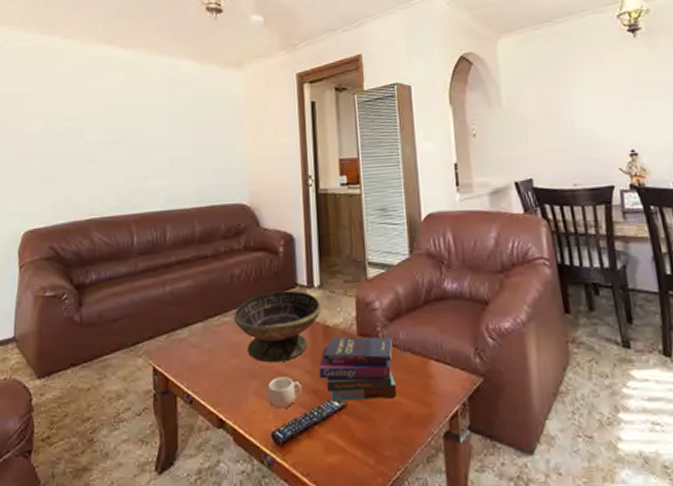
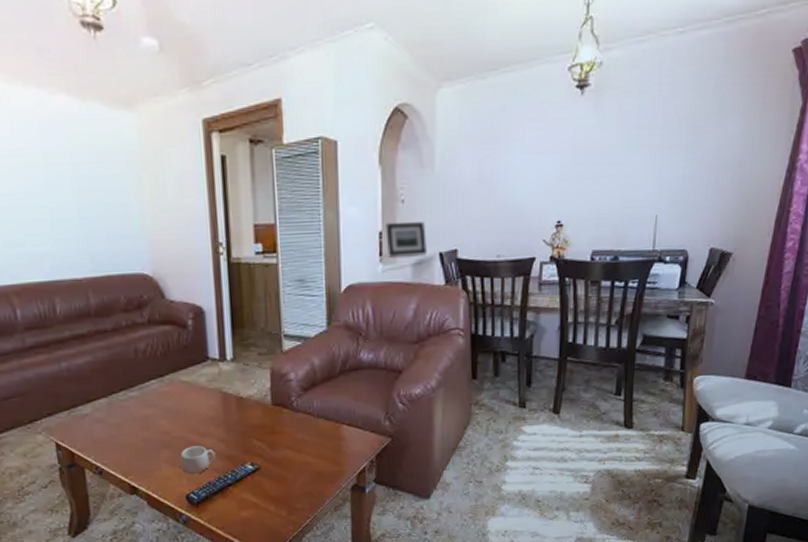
decorative bowl: present [233,290,321,363] -> none [140,364,235,434]
books: present [319,336,397,402] -> none [232,405,310,466]
picture frame: none [459,153,502,186] -> present [385,222,427,256]

